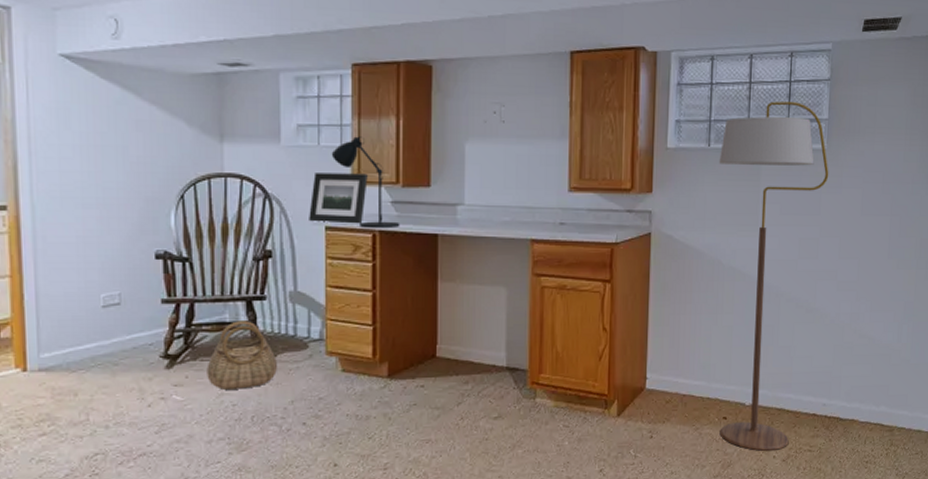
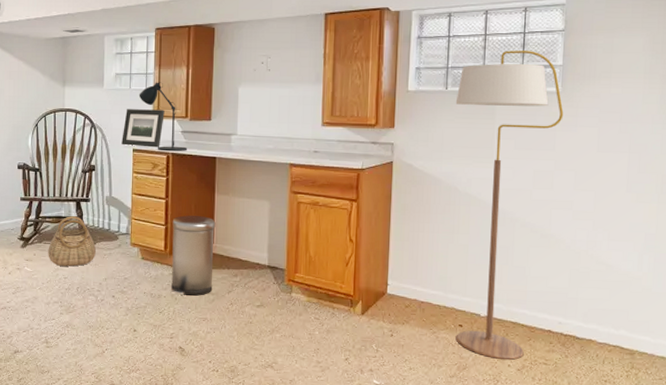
pedal bin: none [382,311,440,413] -> present [170,215,216,296]

